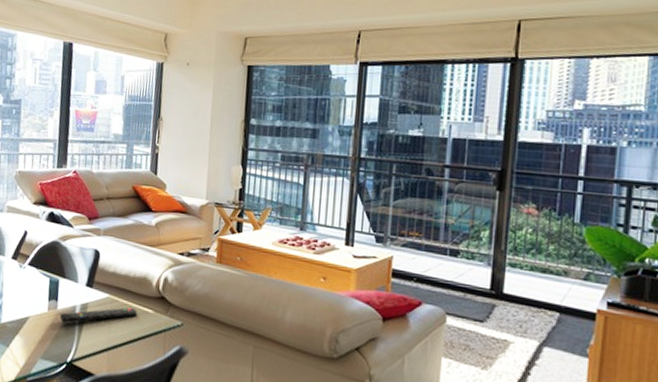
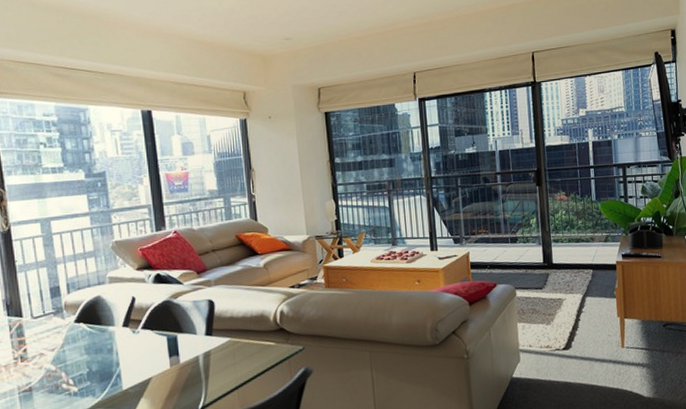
remote control: present [59,307,138,323] -> none [183,344,260,375]

